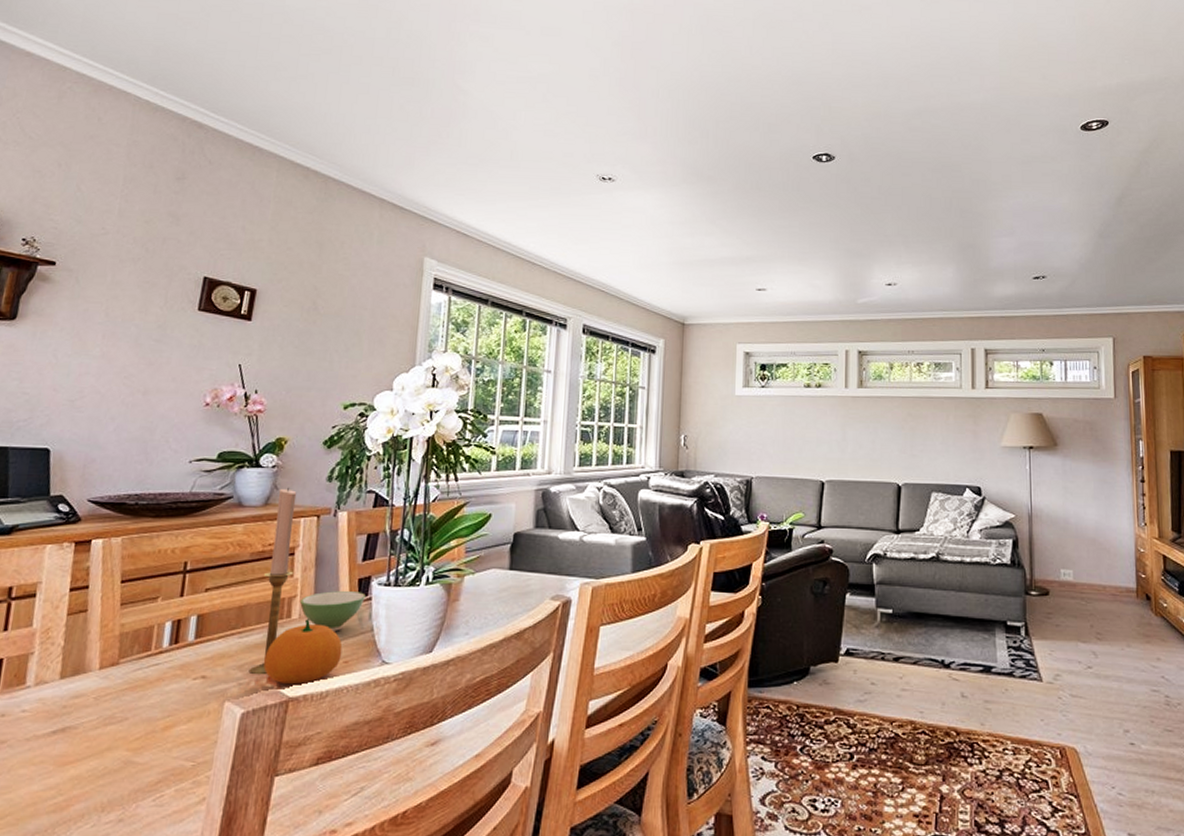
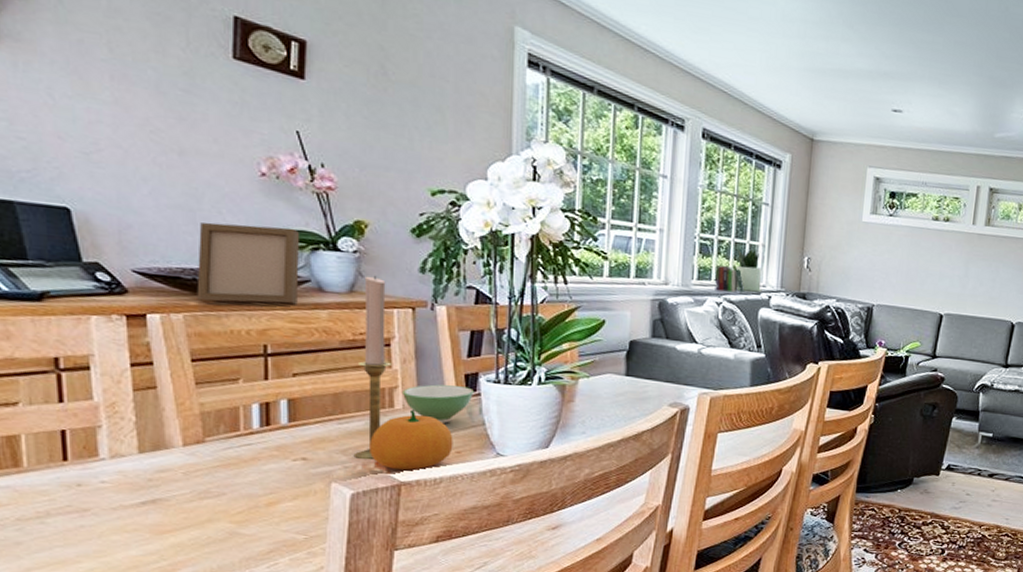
photo frame: none [135,449,230,525] -> present [196,222,300,306]
books: none [595,451,625,477] -> present [714,265,745,293]
planter: none [616,431,641,475] -> present [736,248,762,293]

